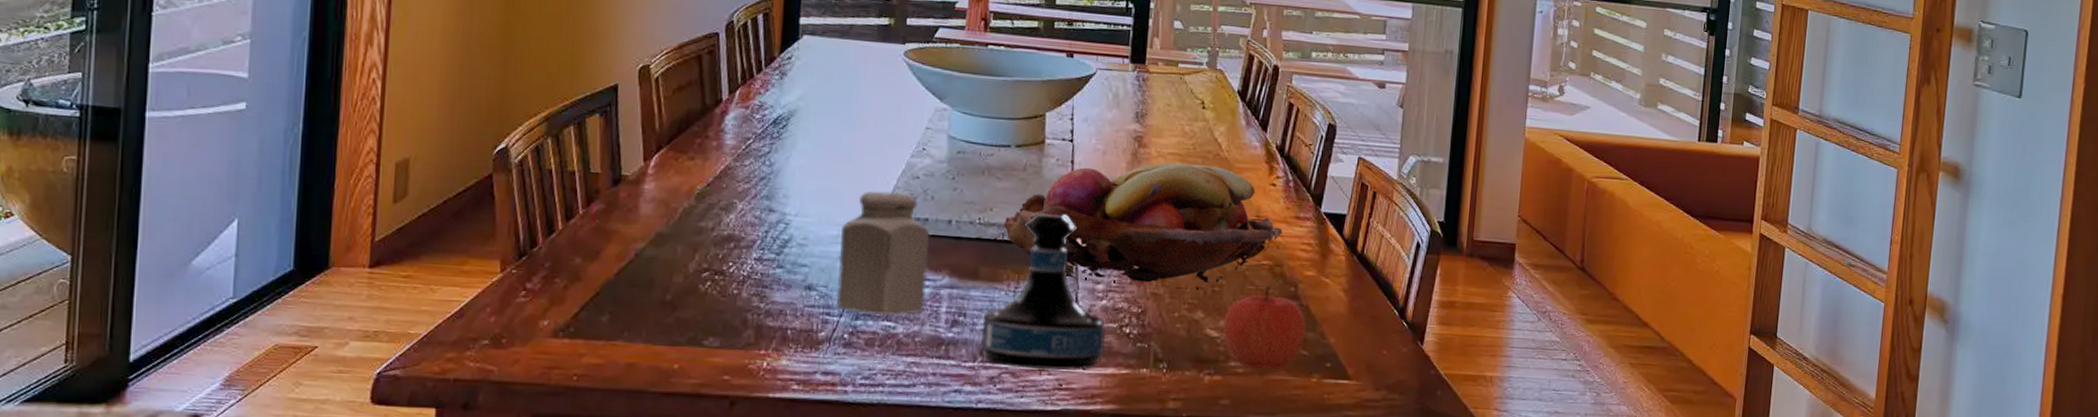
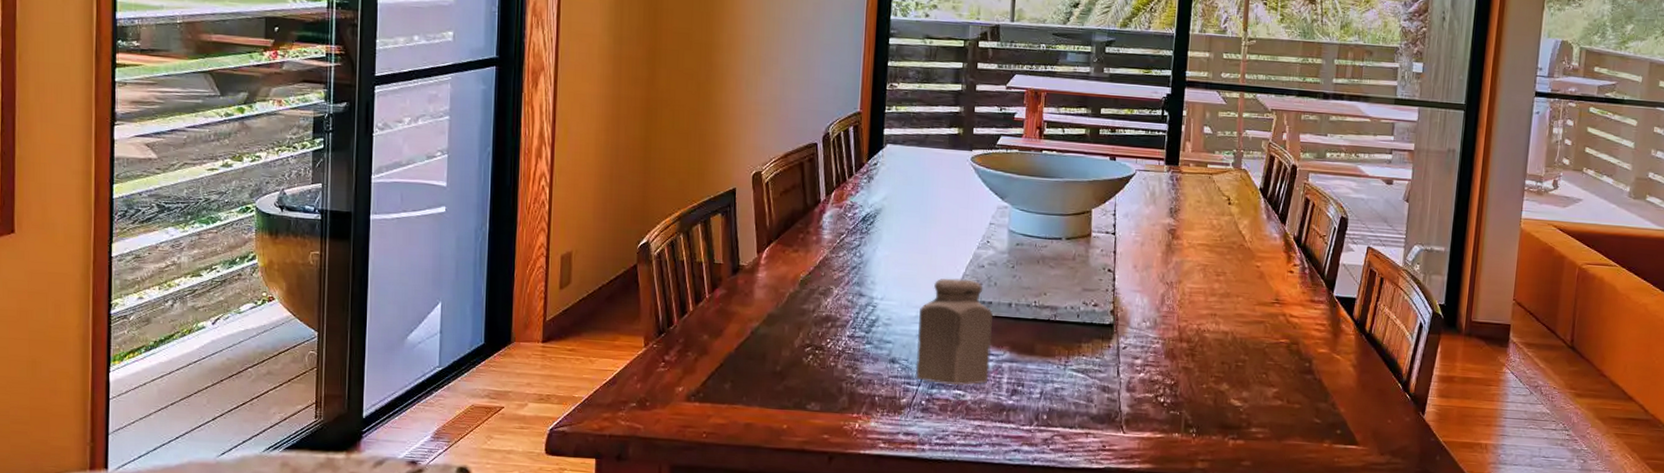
tequila bottle: present [981,213,1105,371] -> none [1036,297,1143,435]
fruit basket: present [1004,162,1283,290] -> none [1056,252,1299,364]
apple: present [1222,286,1306,369] -> none [1245,362,1319,435]

